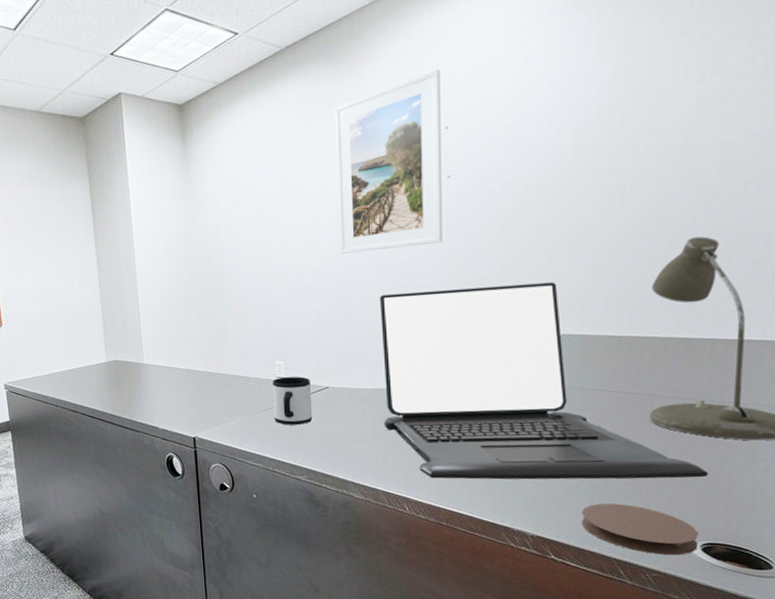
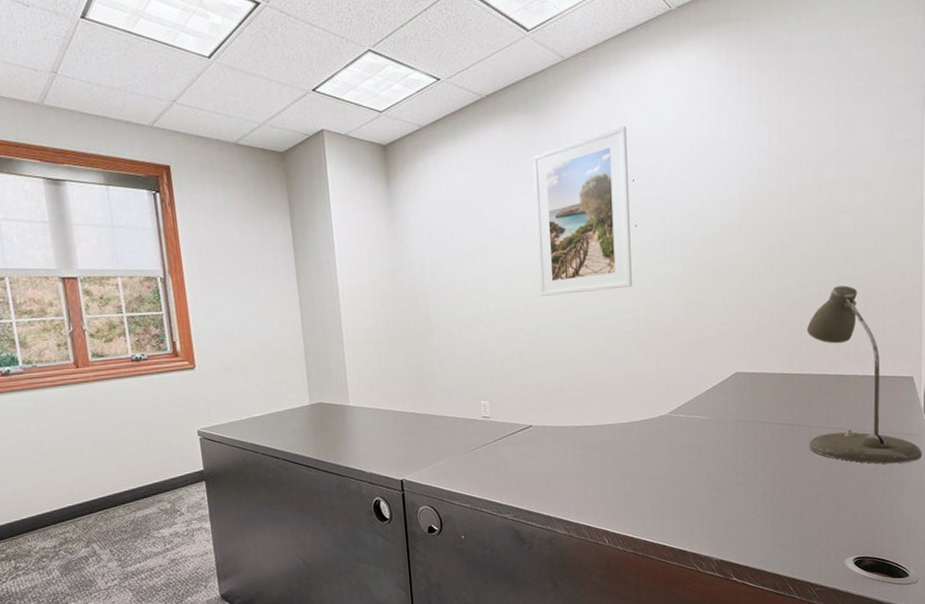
mug: present [272,376,313,425] -> none [478,415,518,464]
laptop: present [379,282,709,480] -> none [577,324,857,511]
coaster: present [581,503,698,556] -> none [757,525,851,571]

